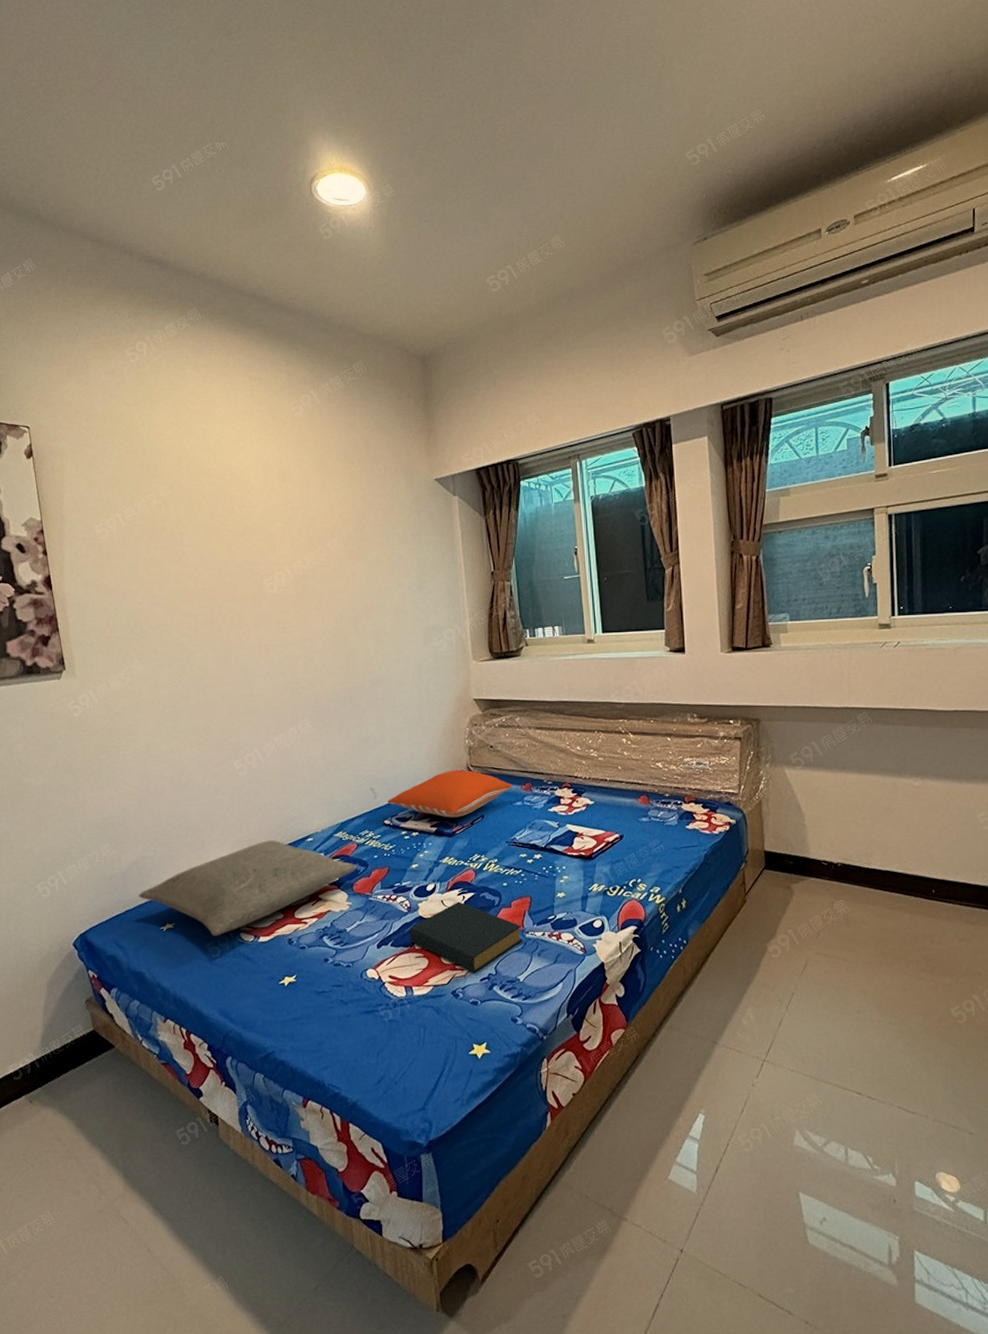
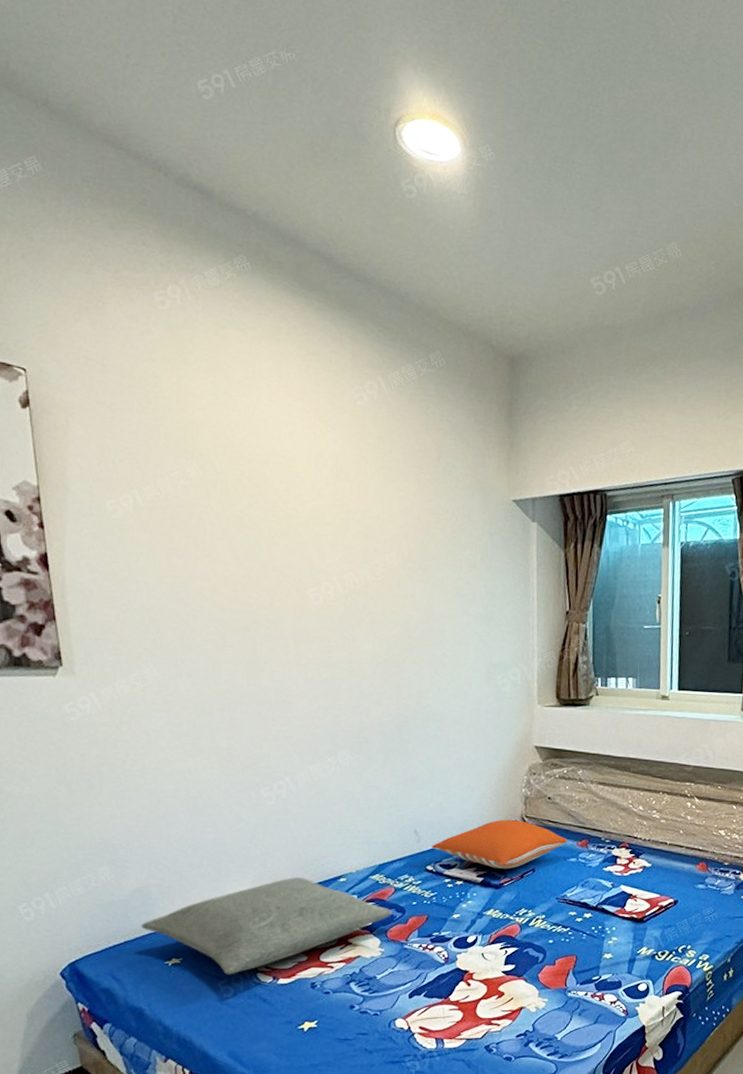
hardback book: present [409,901,523,973] -> none [444,955,564,1028]

